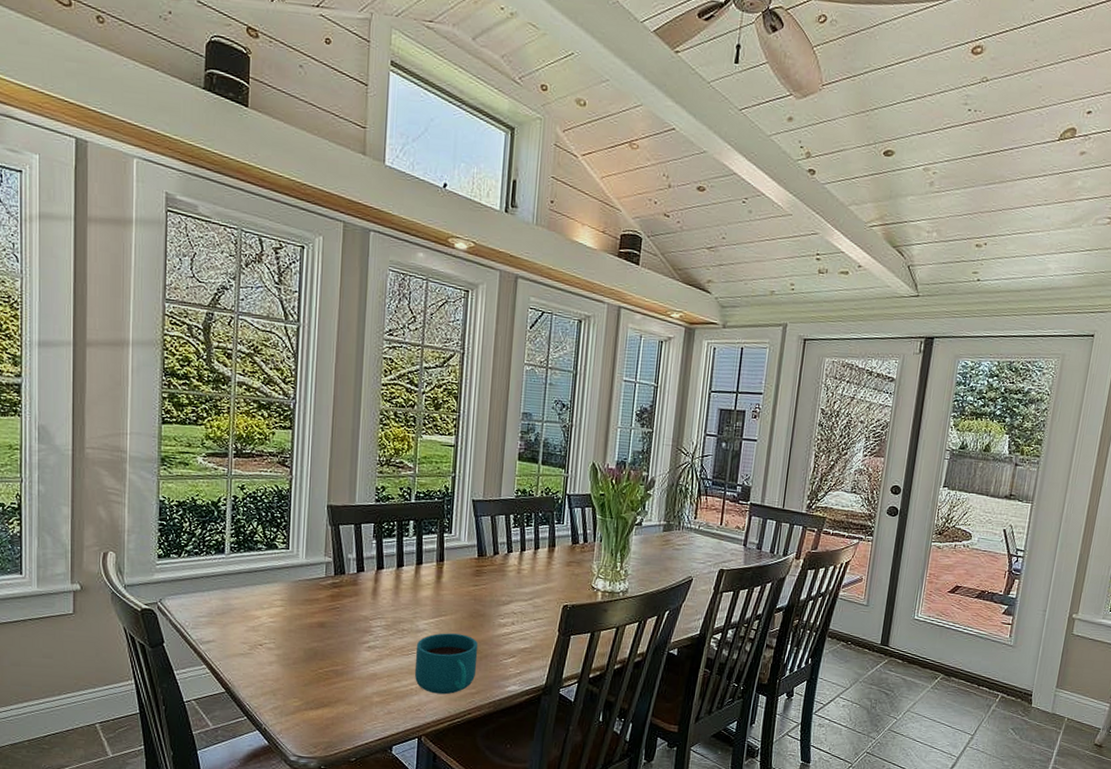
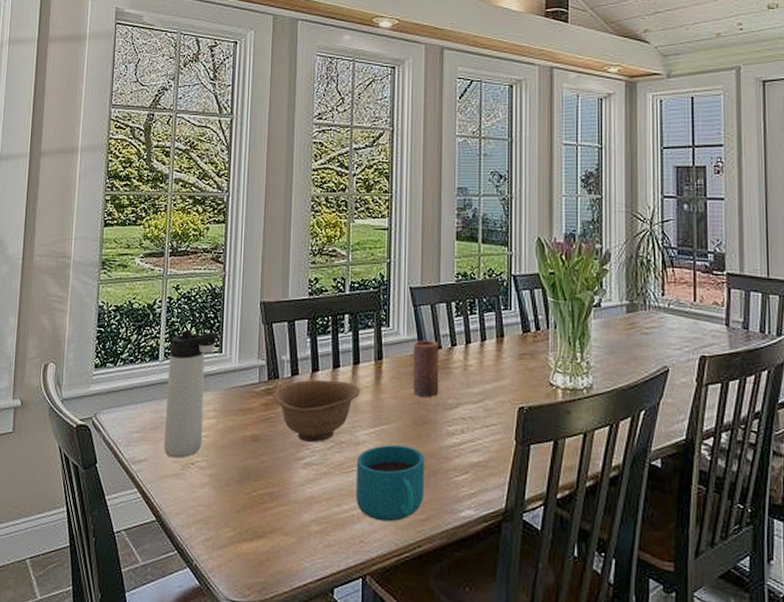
thermos bottle: none [231,527,286,640] -> present [163,330,219,458]
bowl: none [339,576,422,629] -> present [273,379,360,442]
candle: none [471,546,496,595] -> present [412,340,439,398]

